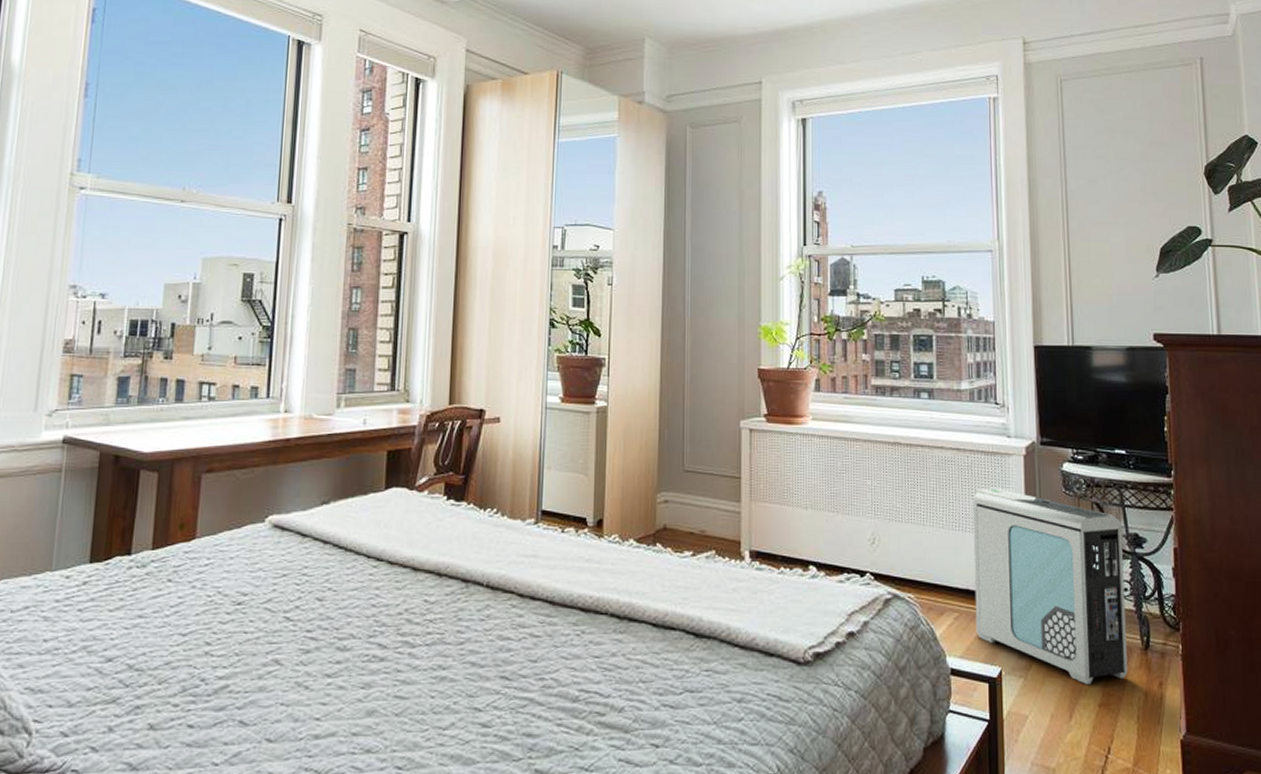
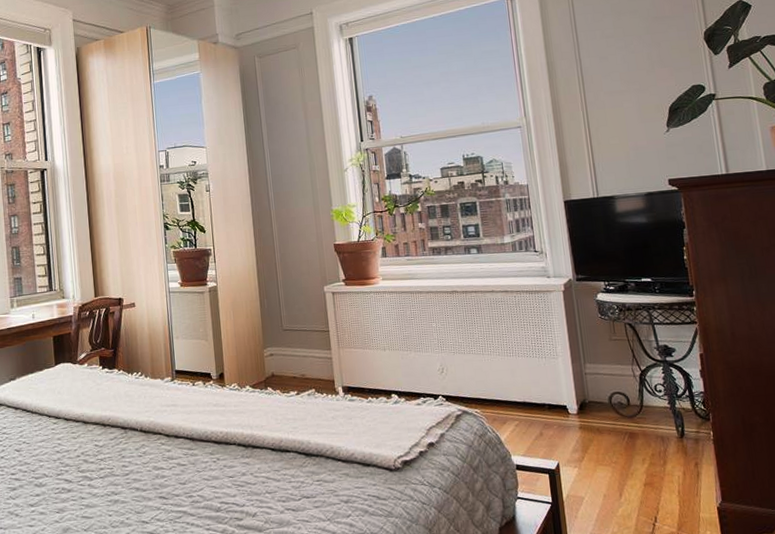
air purifier: present [972,488,1128,684] -> none [522,319,667,469]

